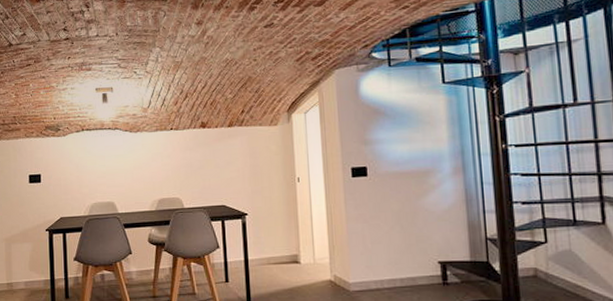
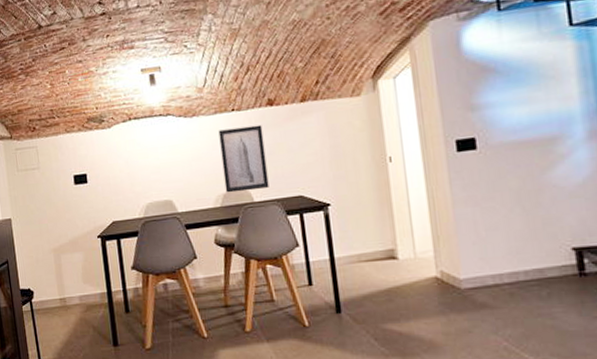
wall art: none [158,143,198,199] -> present [218,124,269,193]

